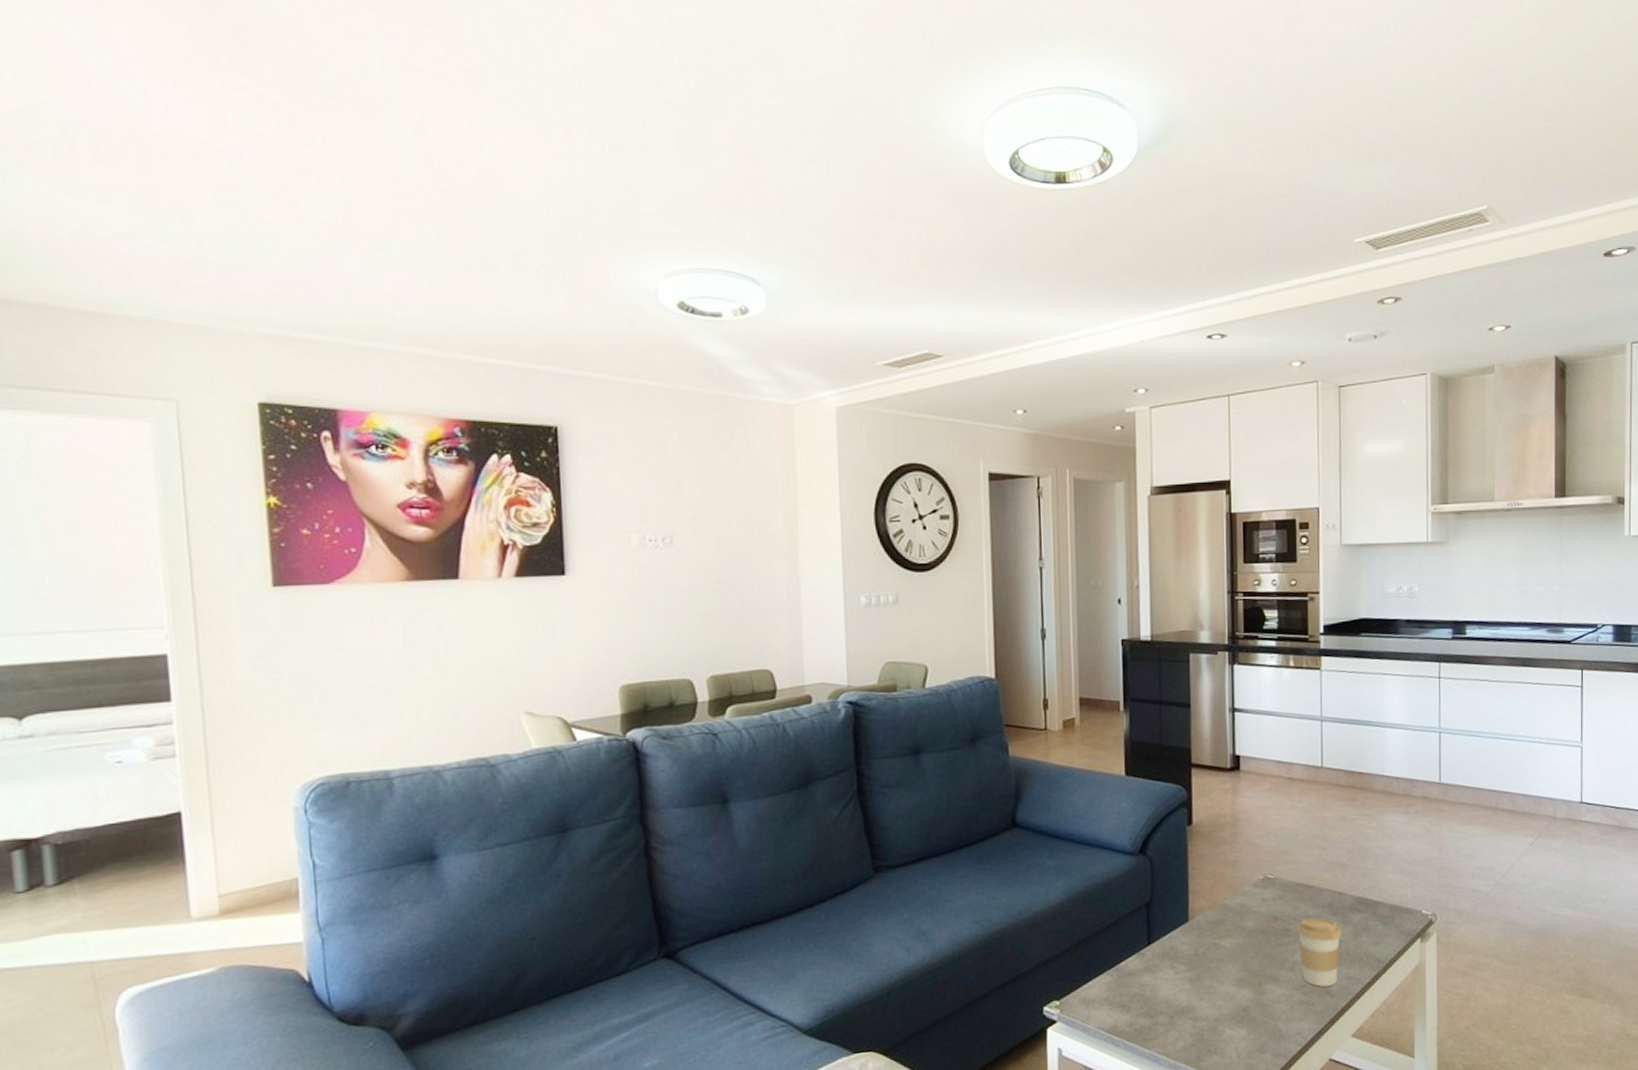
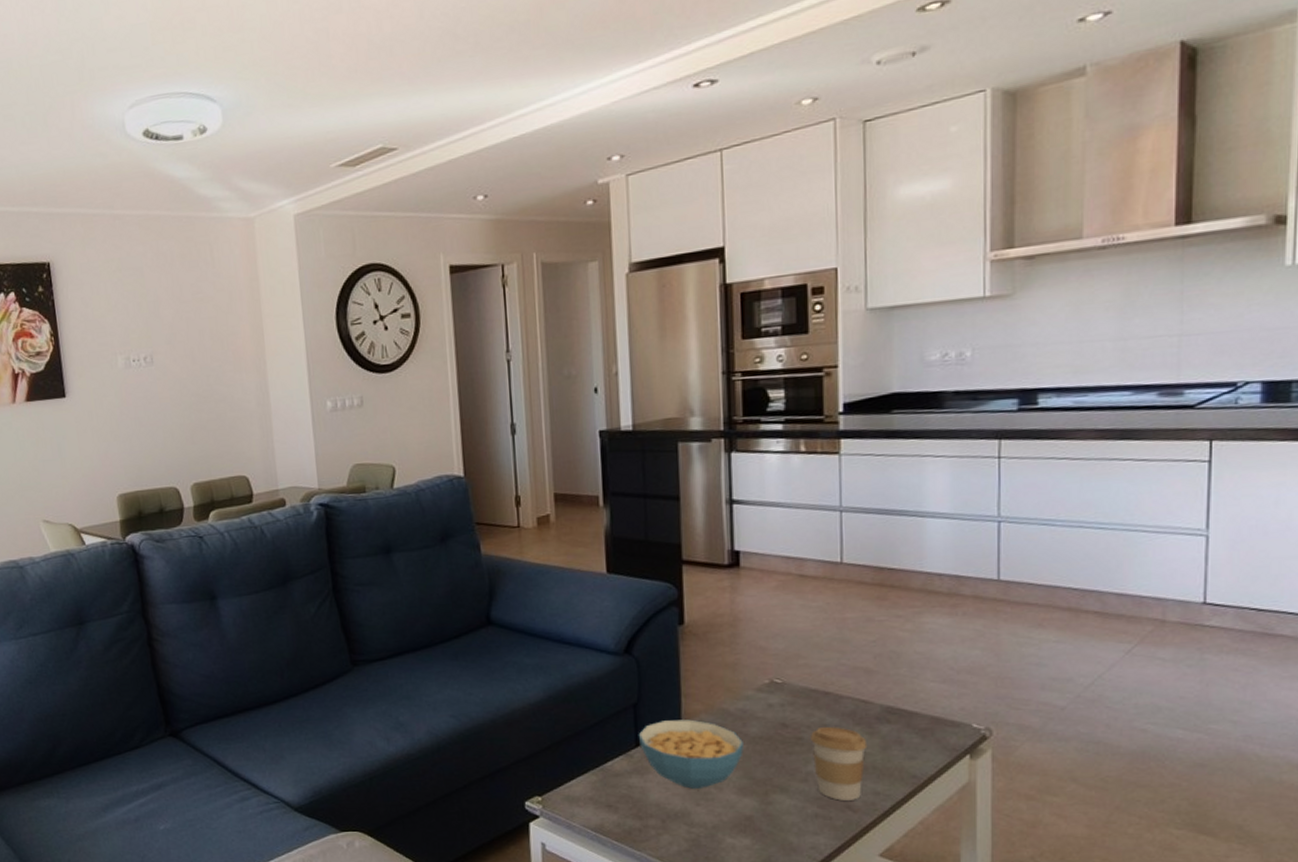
cereal bowl: none [1150,916,1242,984] -> present [638,719,745,789]

